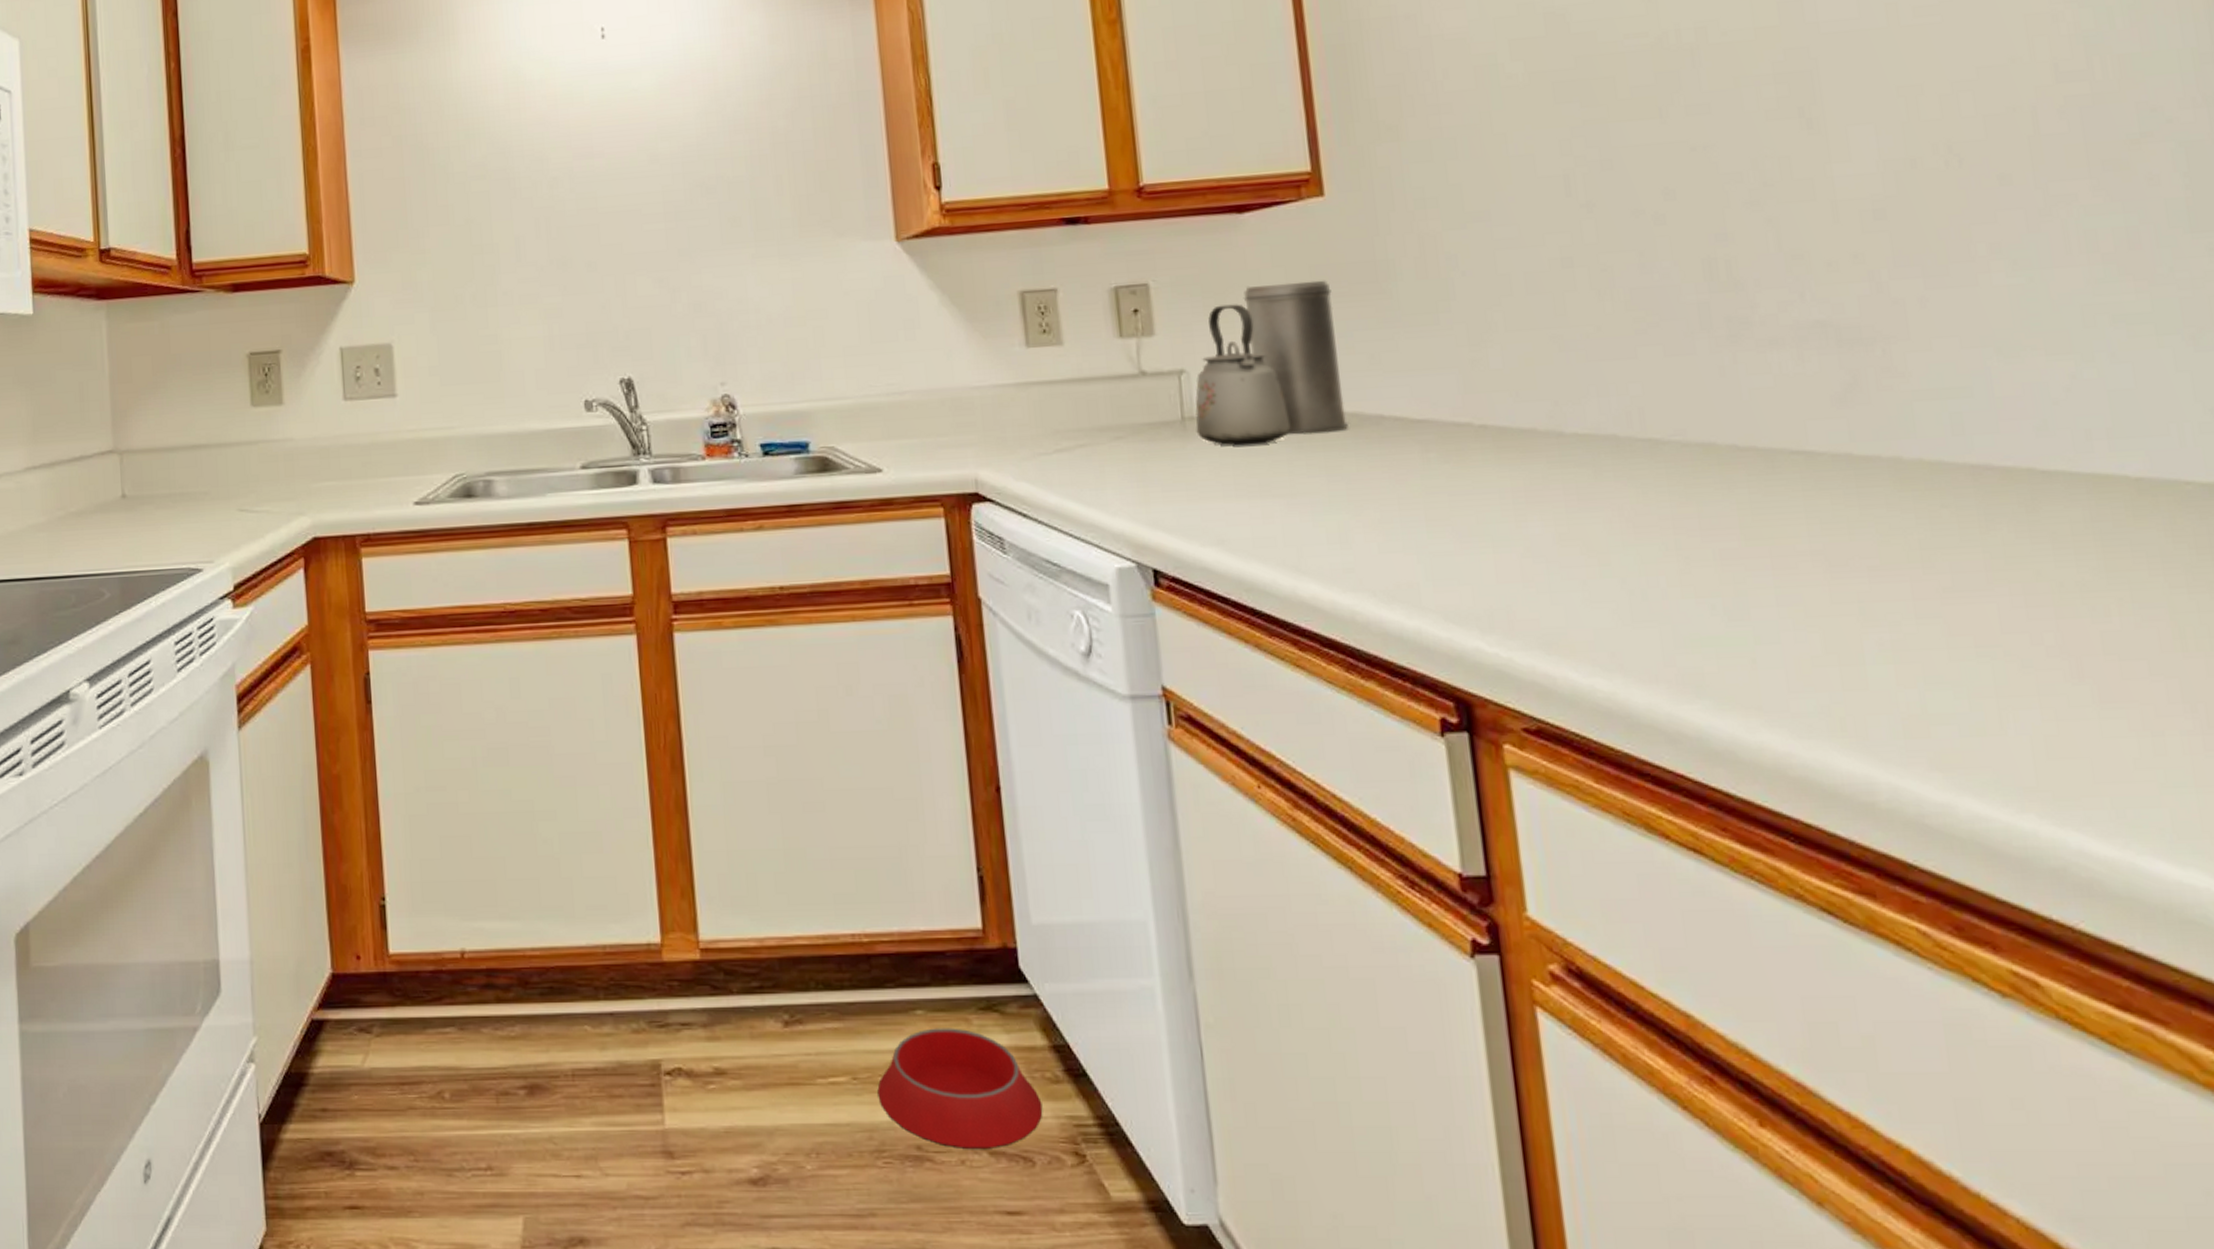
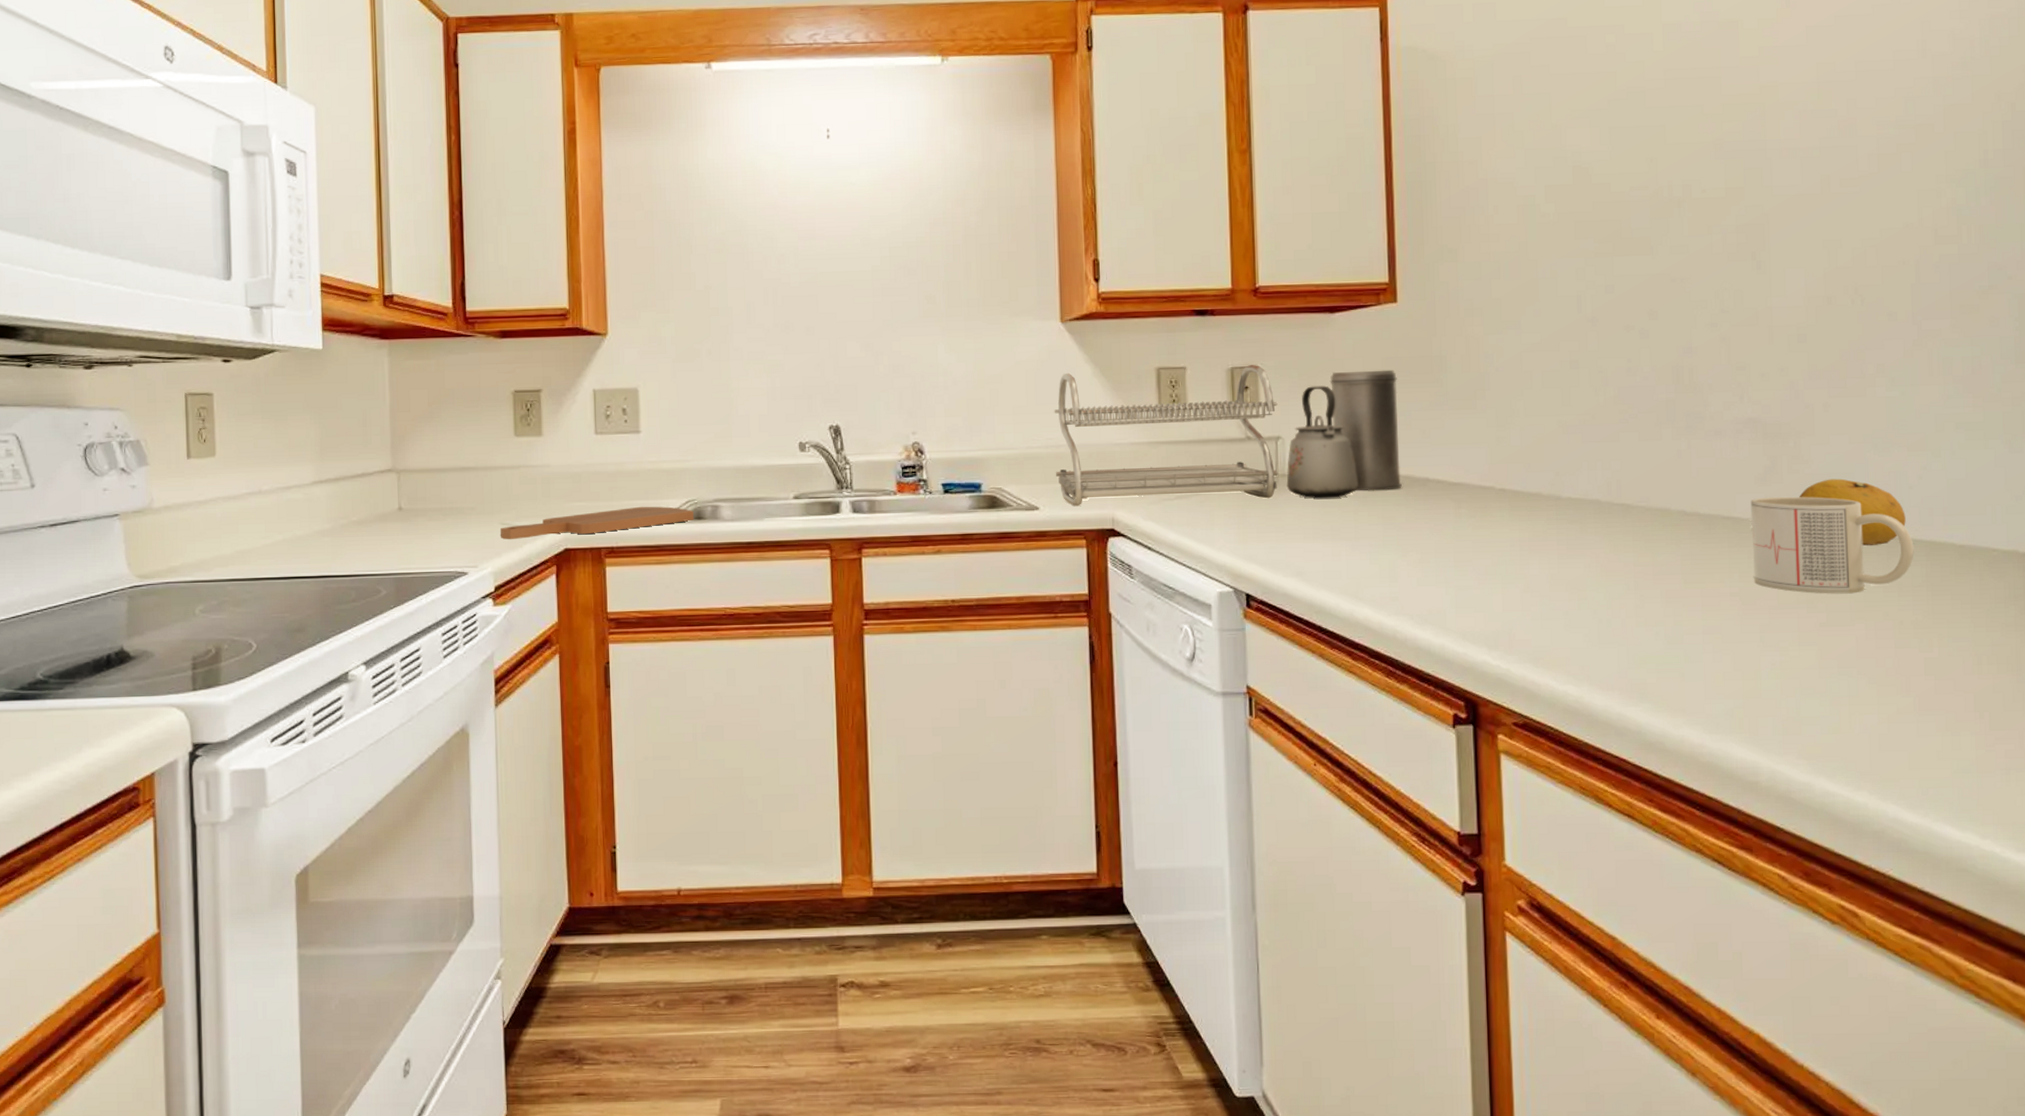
cutting board: none [238,483,464,529] -> present [500,506,694,540]
pet bowl: present [877,1028,1043,1149] -> none [1008,949,1135,1042]
dish rack: none [894,282,1184,467] -> present [1054,365,1278,507]
mug: none [1827,420,2071,549] -> present [1750,496,1914,594]
fruit: none [1896,395,2054,483] -> present [1799,478,1906,545]

